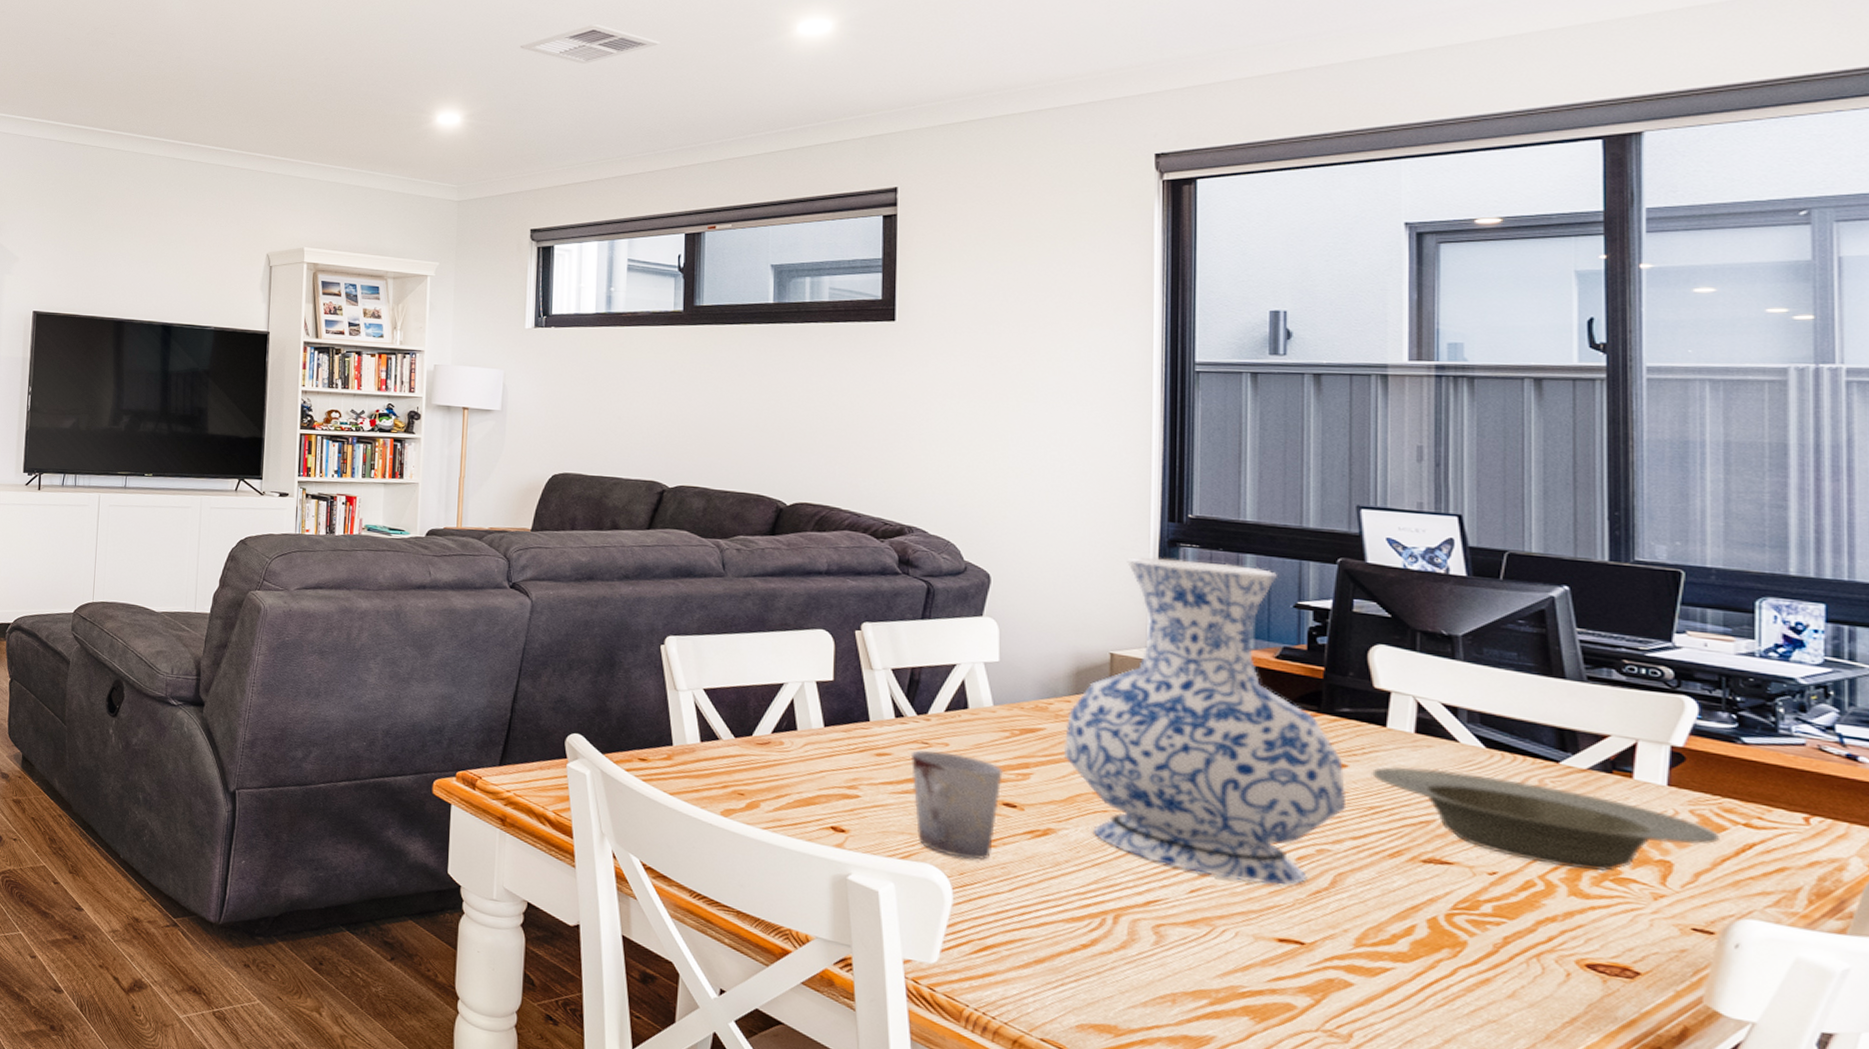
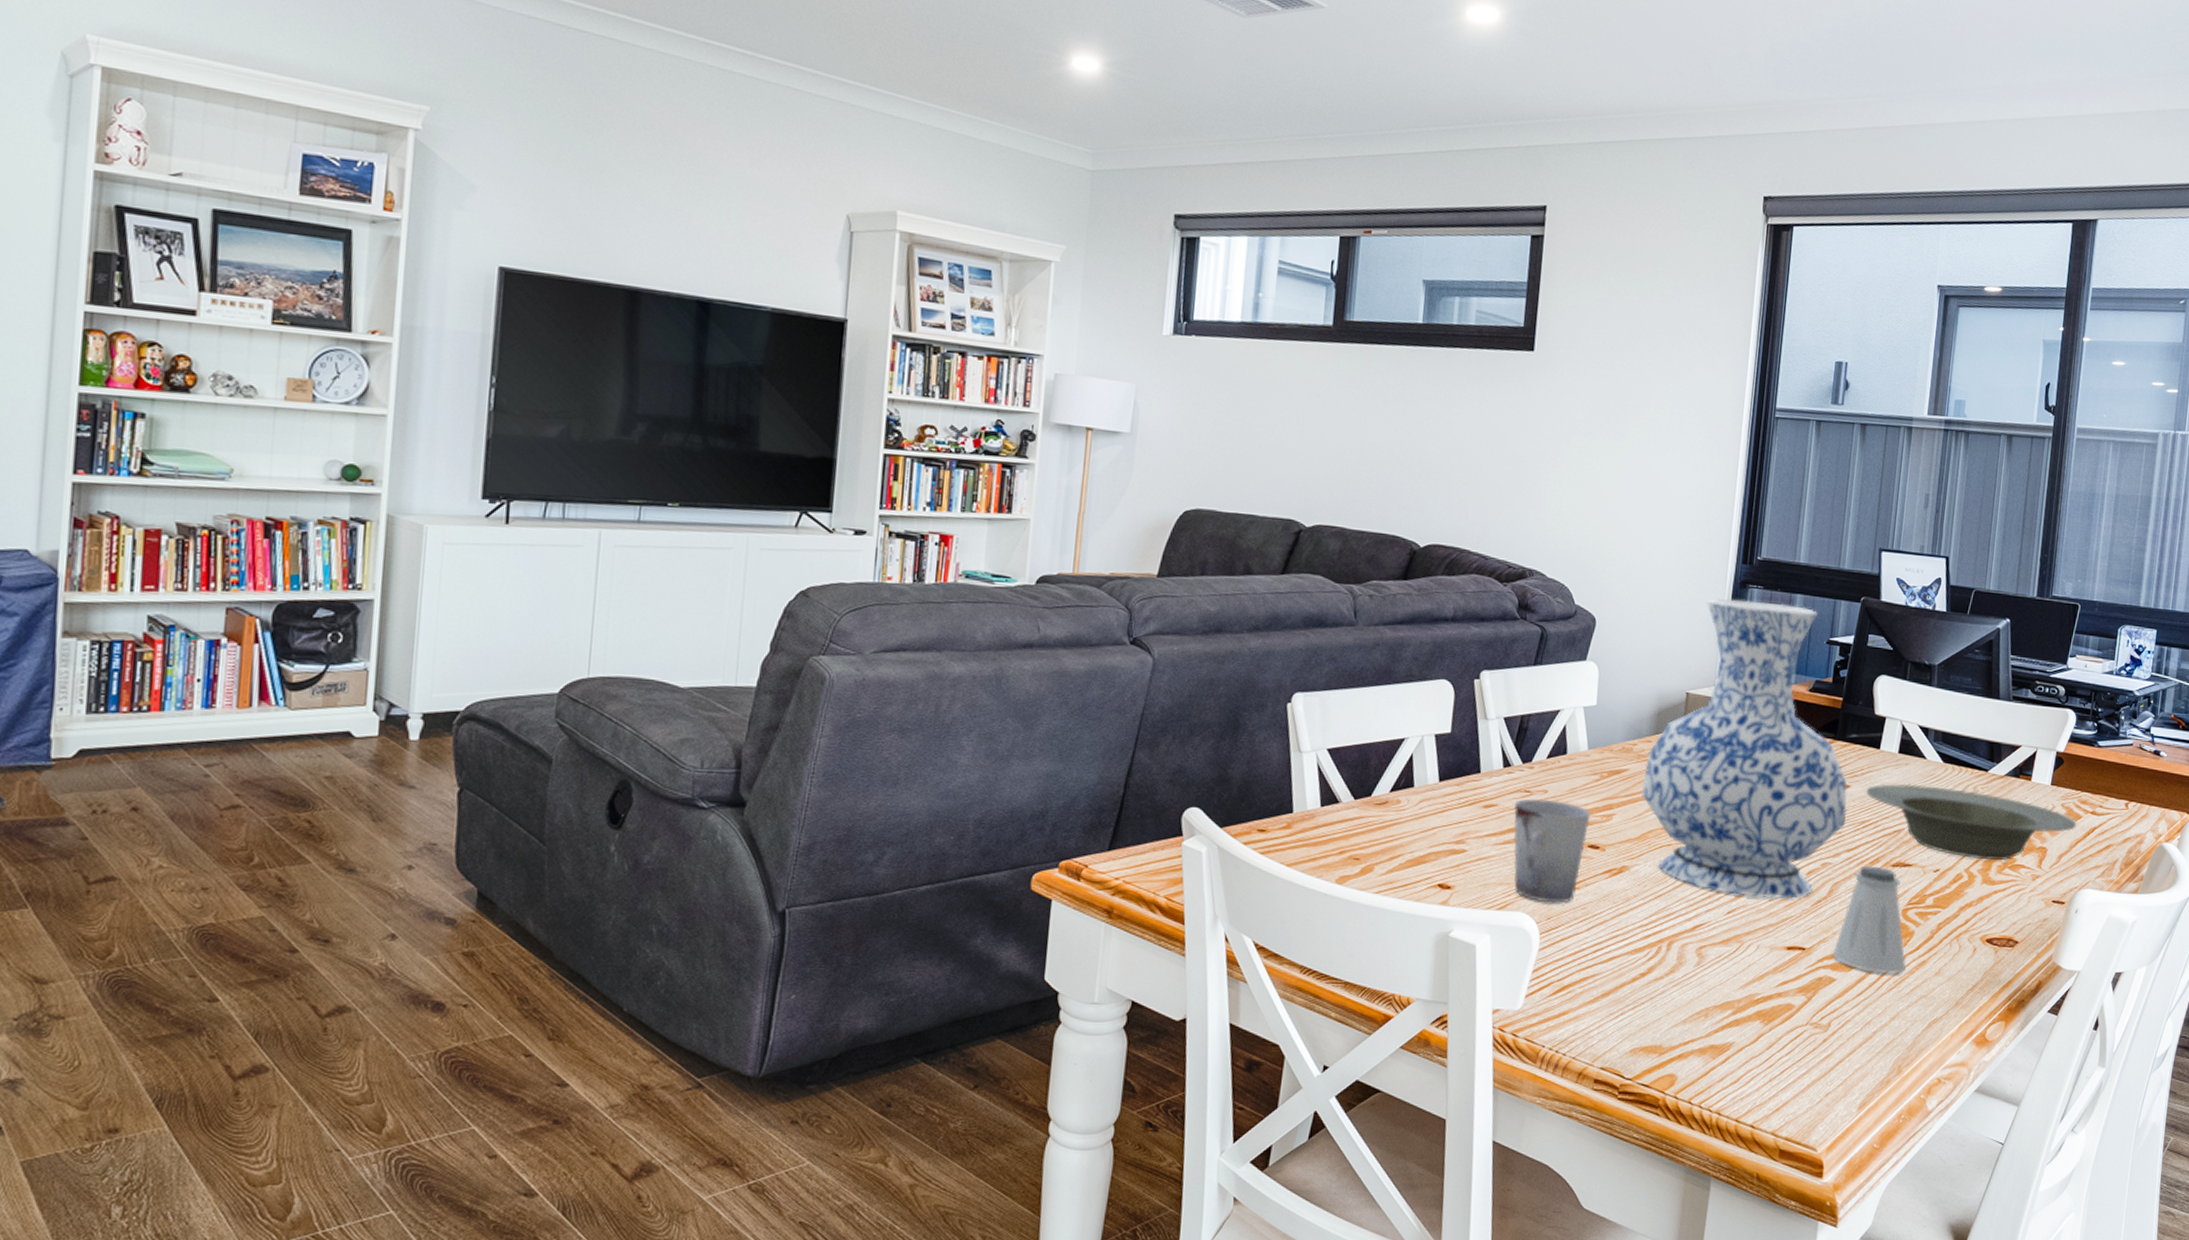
saltshaker: none [1346,857,1459,989] -> present [1833,865,1906,974]

